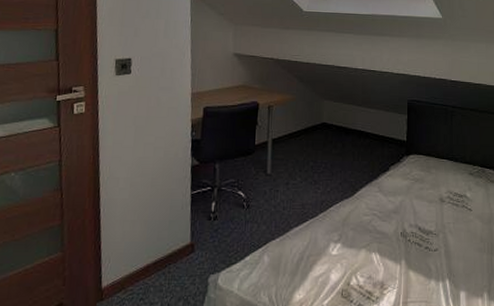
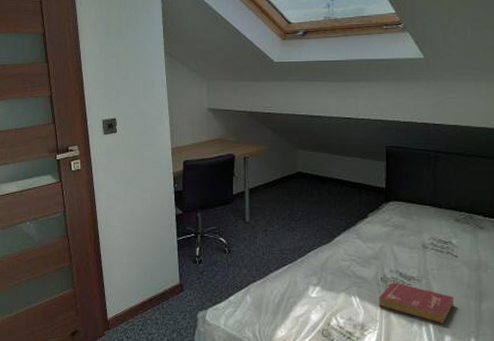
book: none [398,237,468,280] -> present [378,282,453,325]

